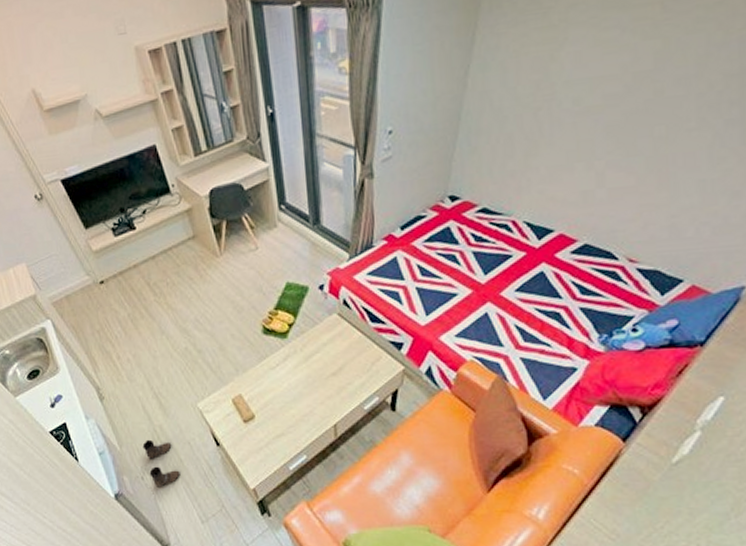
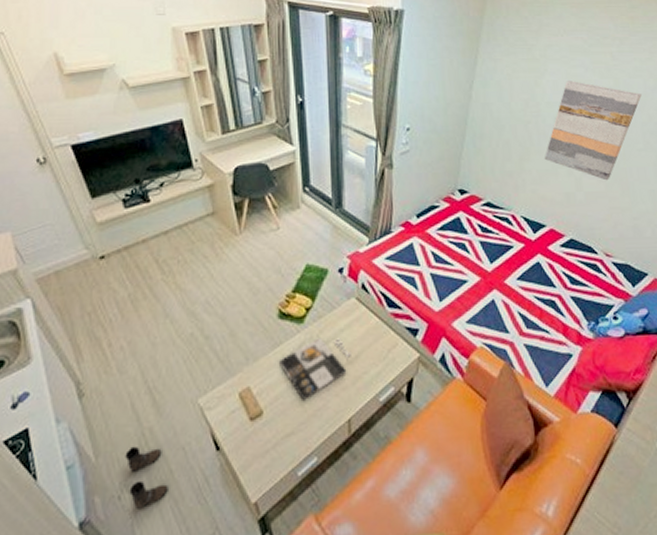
magazine: none [265,351,335,408] -> present [278,337,351,402]
wall art: none [556,48,702,173] -> present [544,81,642,181]

